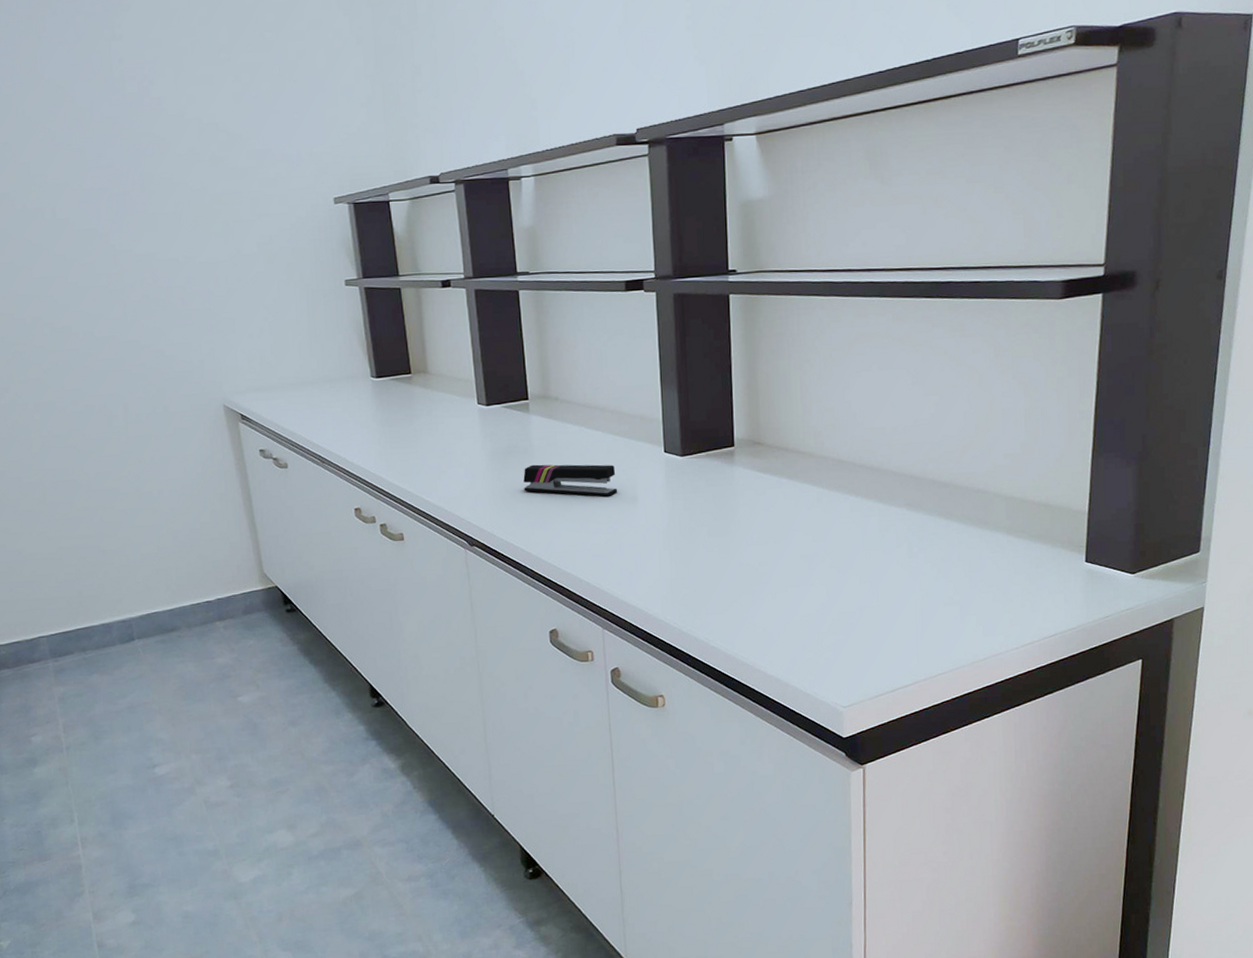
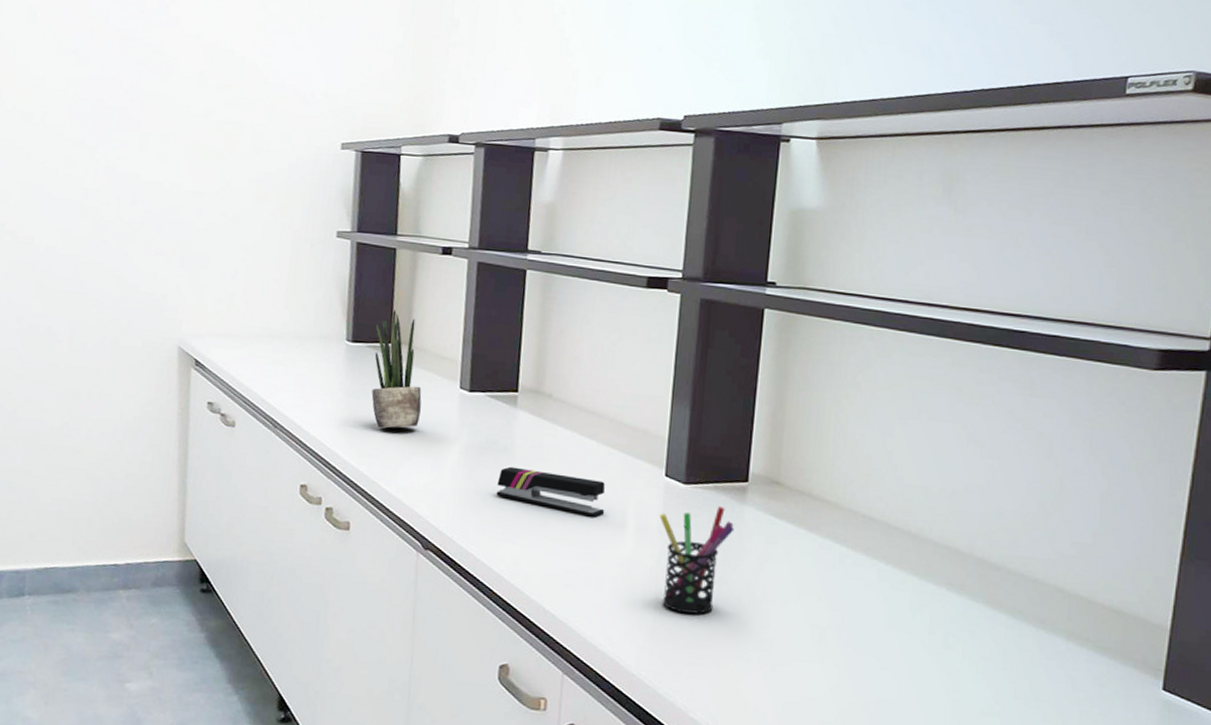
potted plant: none [394,344,448,449] -> present [371,310,422,428]
pen holder: none [664,470,728,563] -> present [659,506,735,614]

